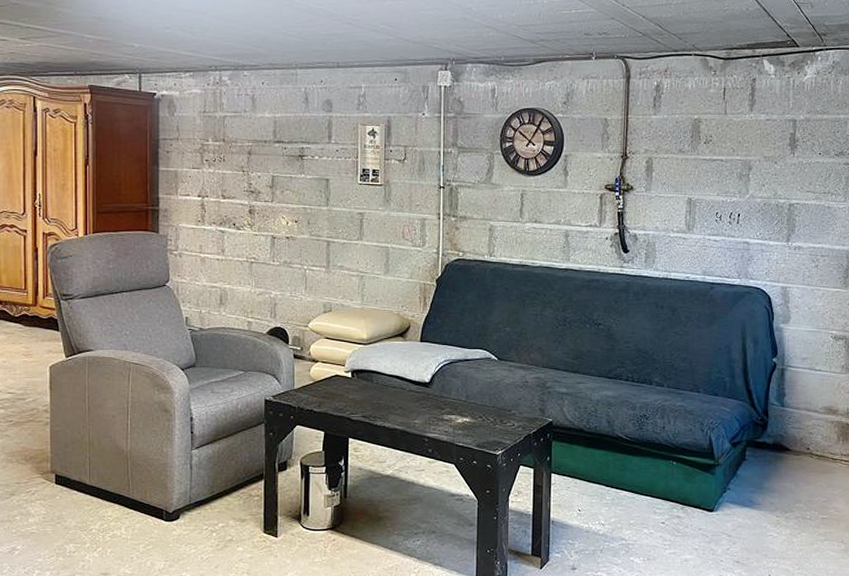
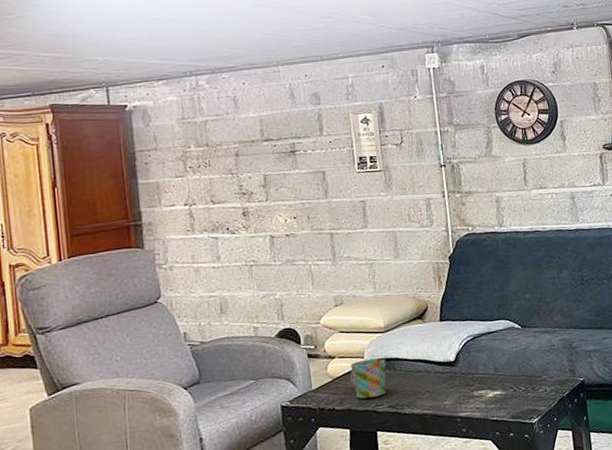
mug: none [330,368,365,405] -> present [350,358,386,399]

